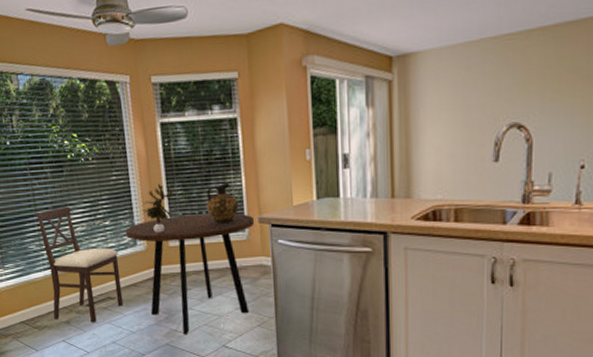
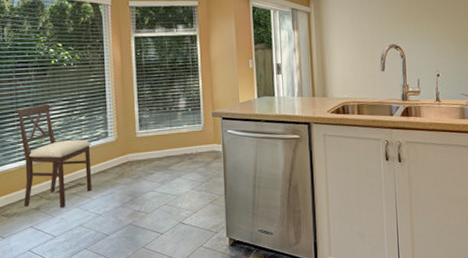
dining table: present [125,214,254,335] -> none [99,109,208,215]
potted plant: present [142,183,176,234] -> none [115,84,145,127]
ceramic jug: present [206,183,239,224] -> none [170,85,197,118]

